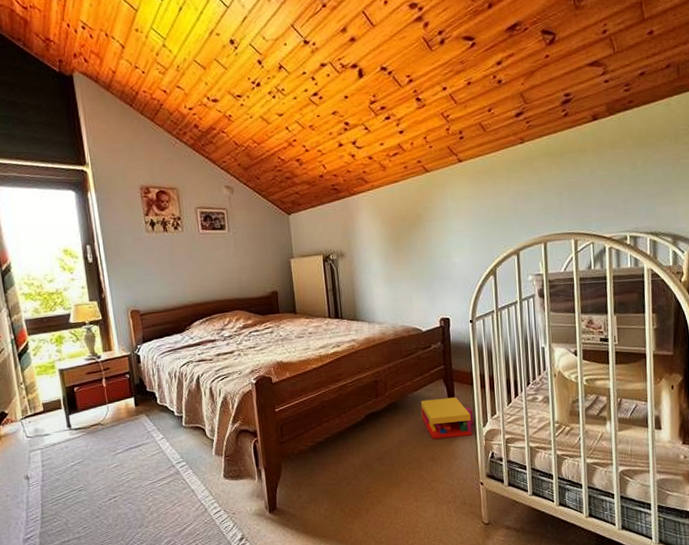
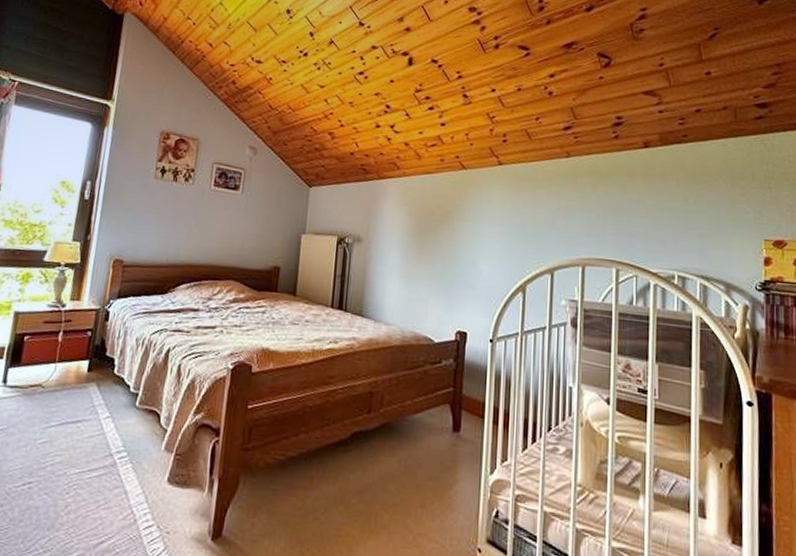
toy box: present [421,397,473,439] -> none [418,426,479,483]

